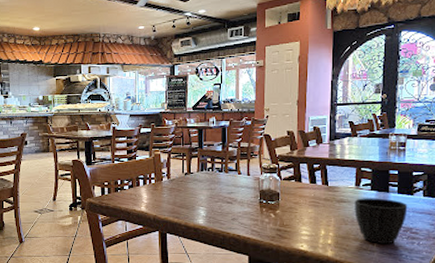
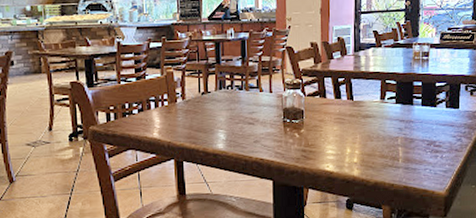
cup: present [355,198,408,245] -> none [380,111,431,160]

